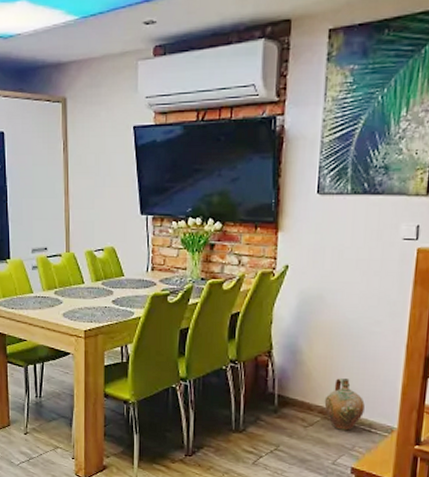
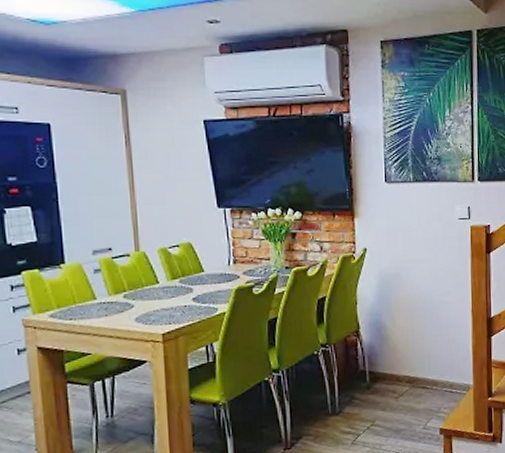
ceramic jug: present [324,378,365,431] -> none [410,347,445,395]

